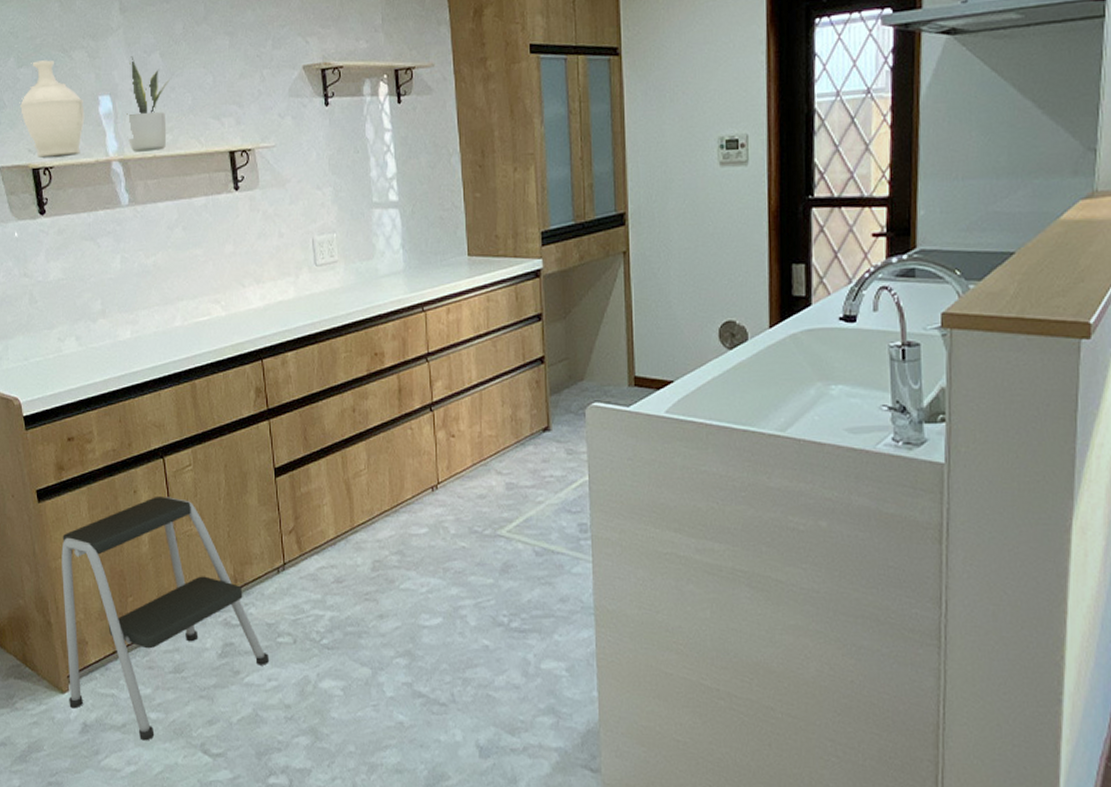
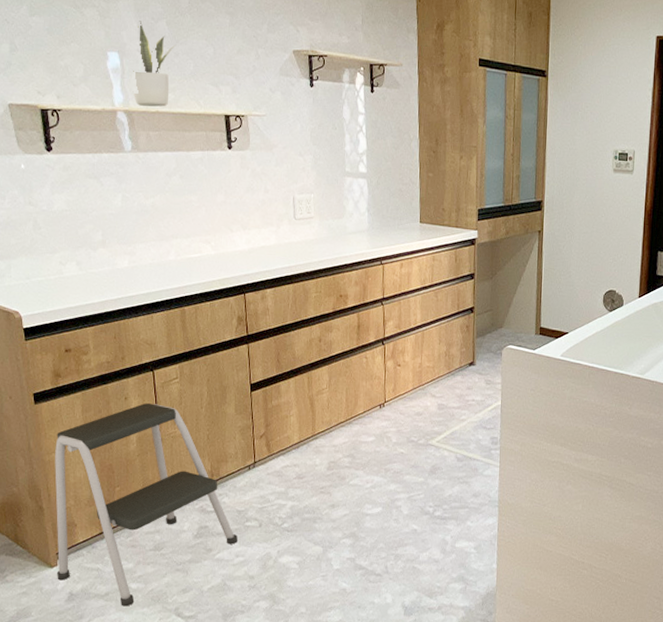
ceramic jug: present [18,60,85,159] -> none [29,12,94,103]

